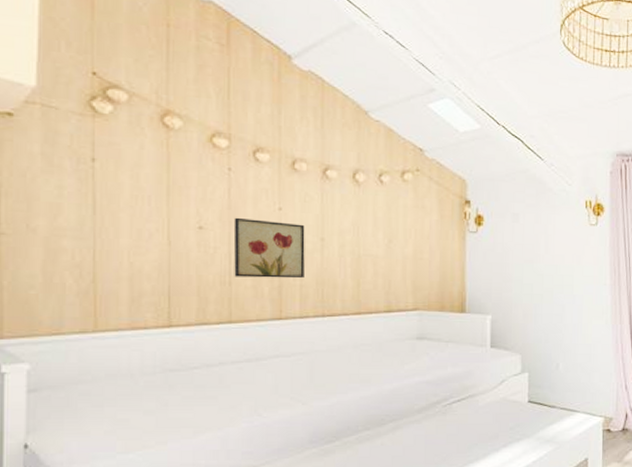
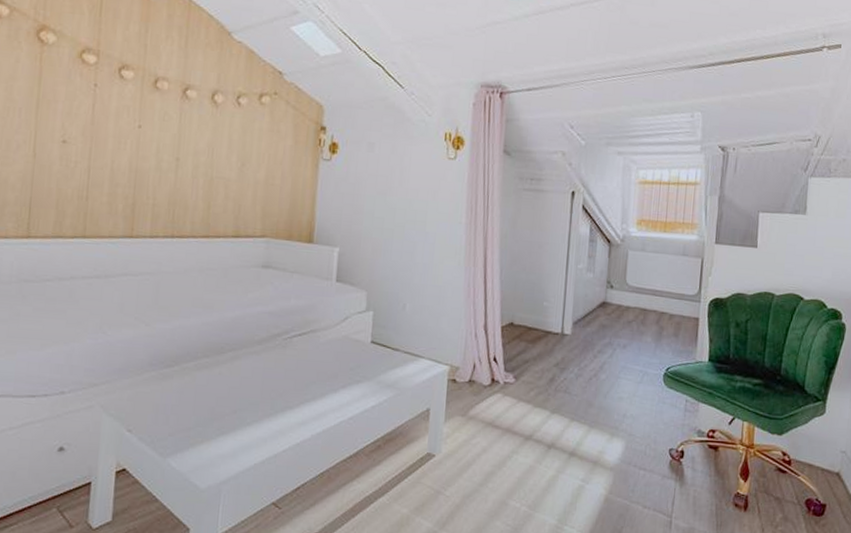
wall art: present [233,217,305,279] -> none [91,133,162,197]

